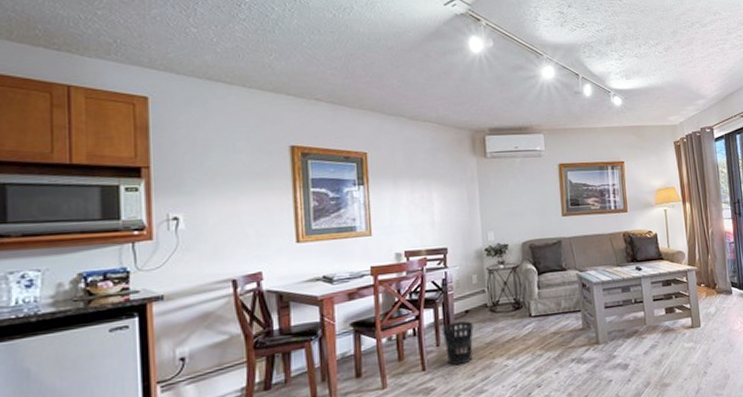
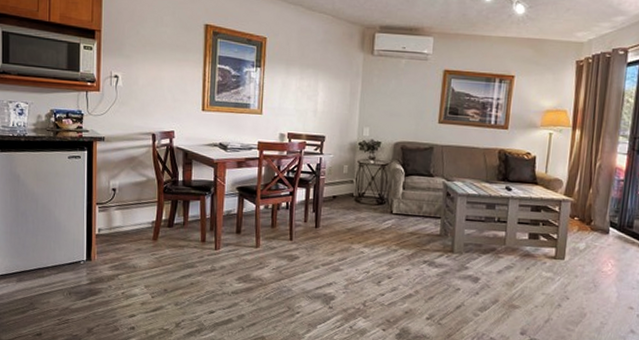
wastebasket: present [442,321,473,366] -> none [311,204,338,243]

